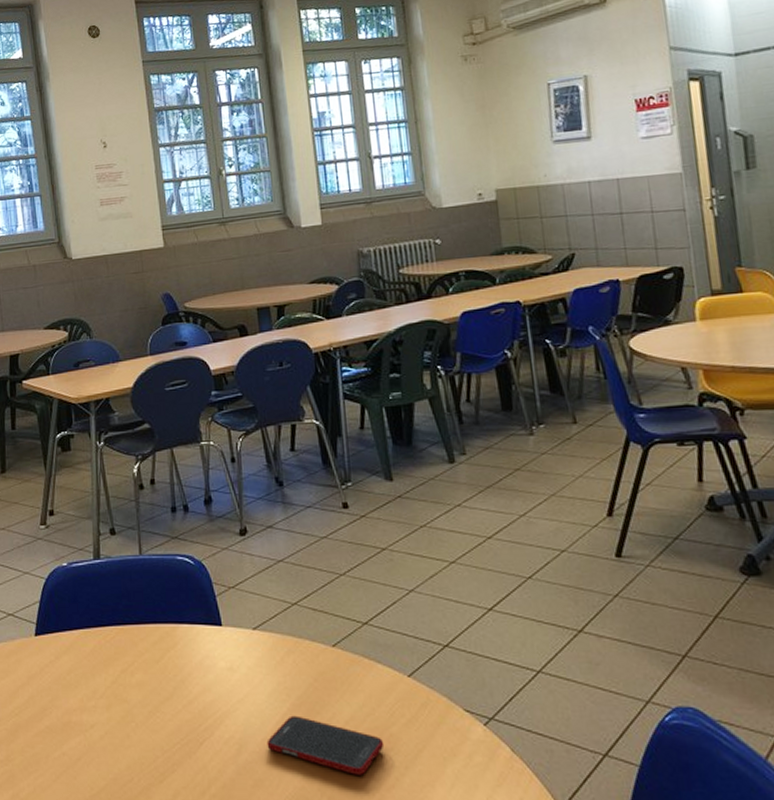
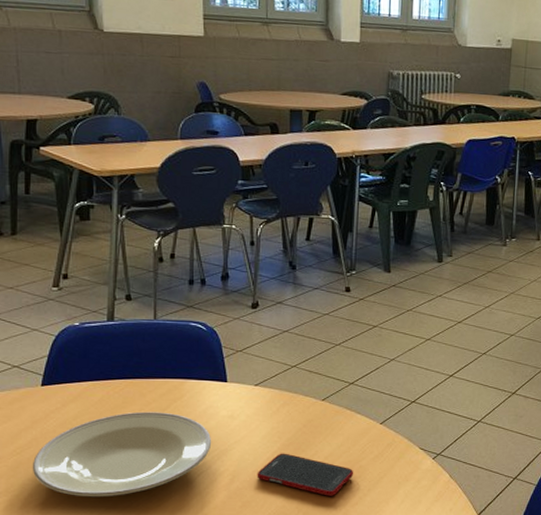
plate: none [30,664,213,770] -> present [32,411,212,497]

